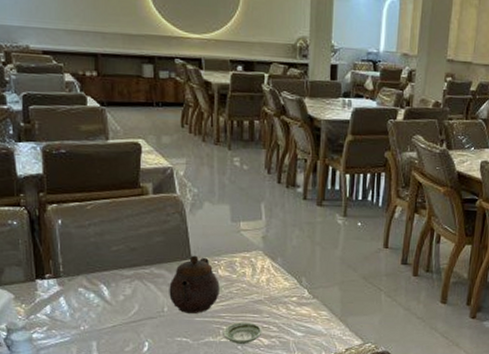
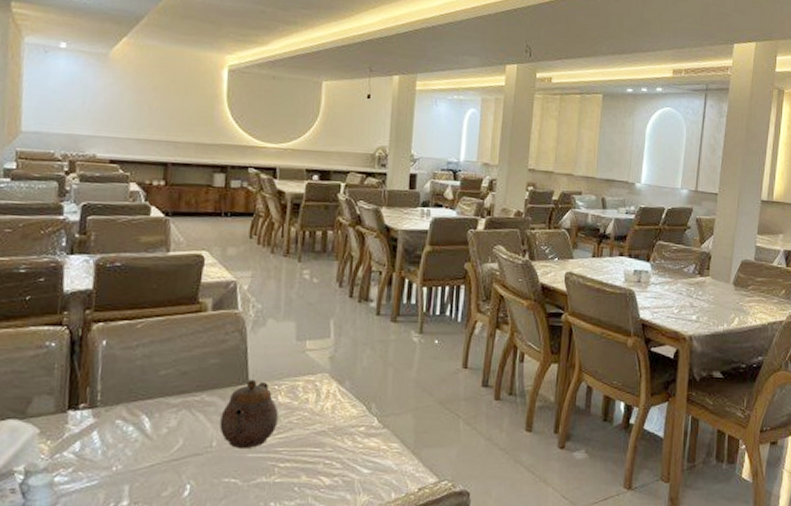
saucer: present [223,322,263,344] -> none [278,458,324,485]

